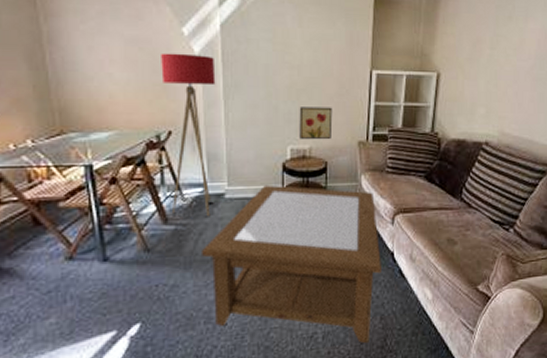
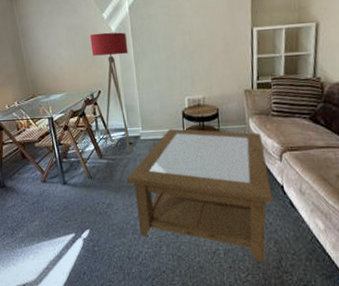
wall art: present [299,107,333,140] -> none [192,62,221,91]

